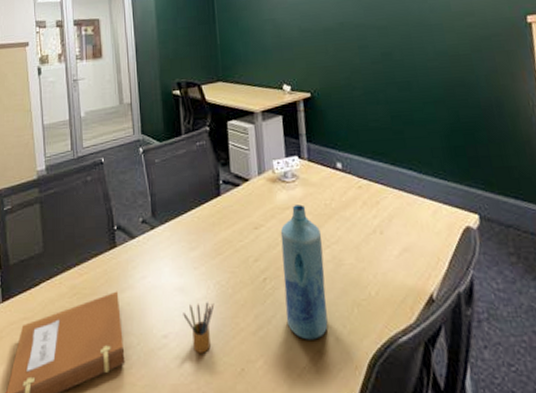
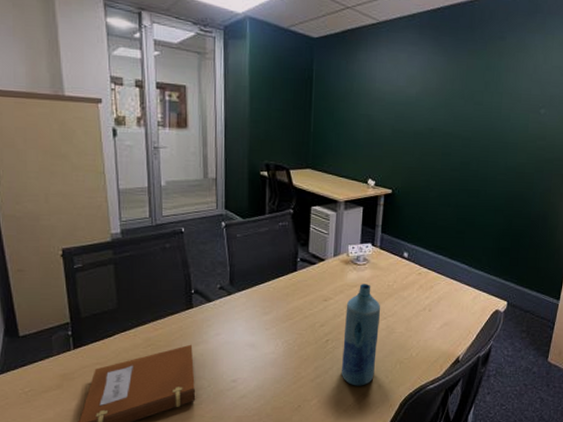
pencil box: present [183,302,215,353] -> none [252,356,281,394]

